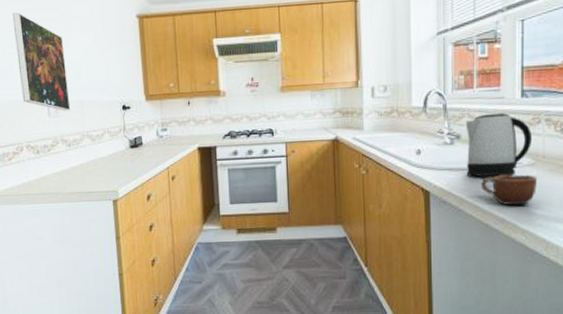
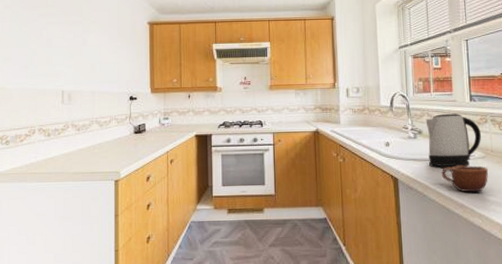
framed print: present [13,12,71,112] -> none [39,15,83,100]

